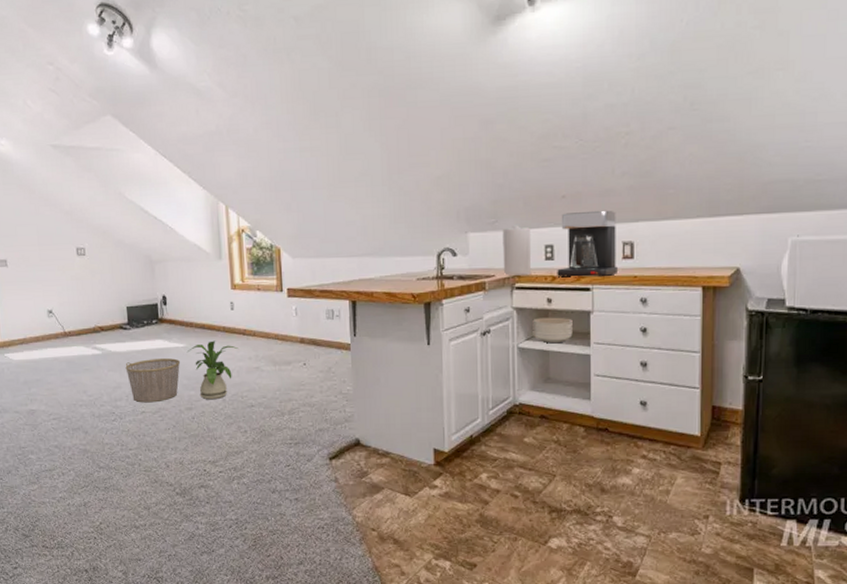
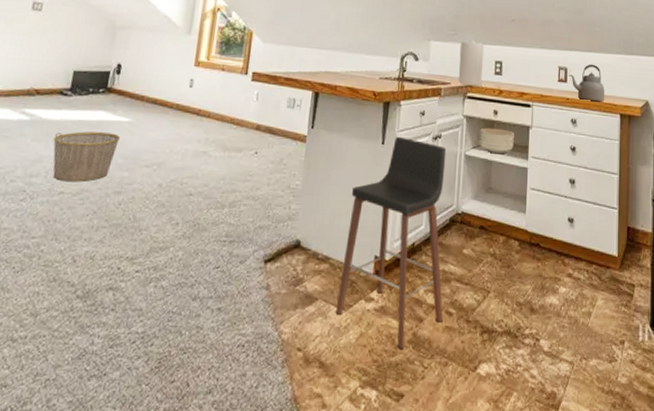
house plant: present [186,340,238,400] -> none [130,118,189,185]
bar stool: none [402,335,509,528] -> present [335,136,447,350]
coffee maker: present [557,210,617,278] -> none [503,35,554,96]
kettle: none [636,233,683,277] -> present [569,64,605,102]

